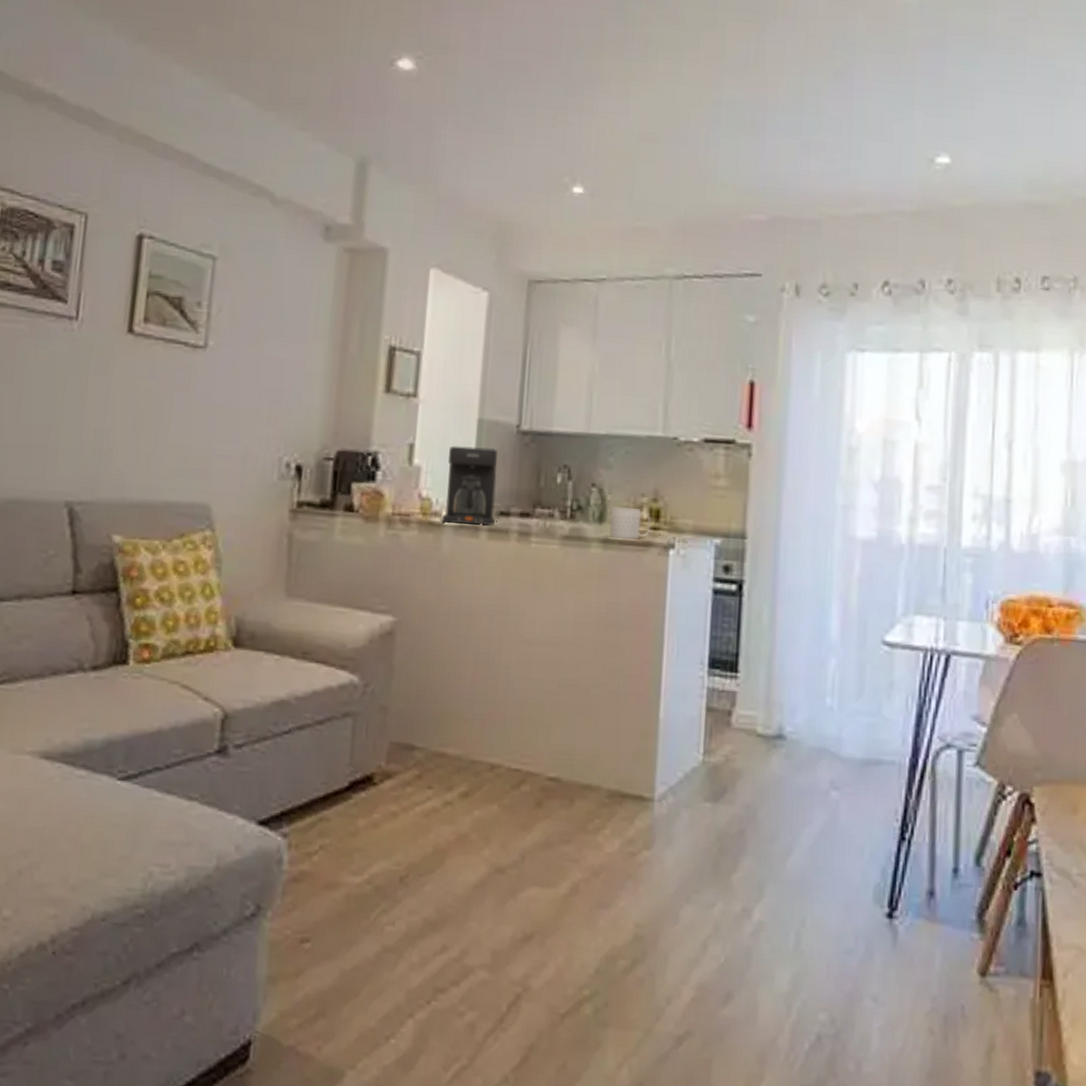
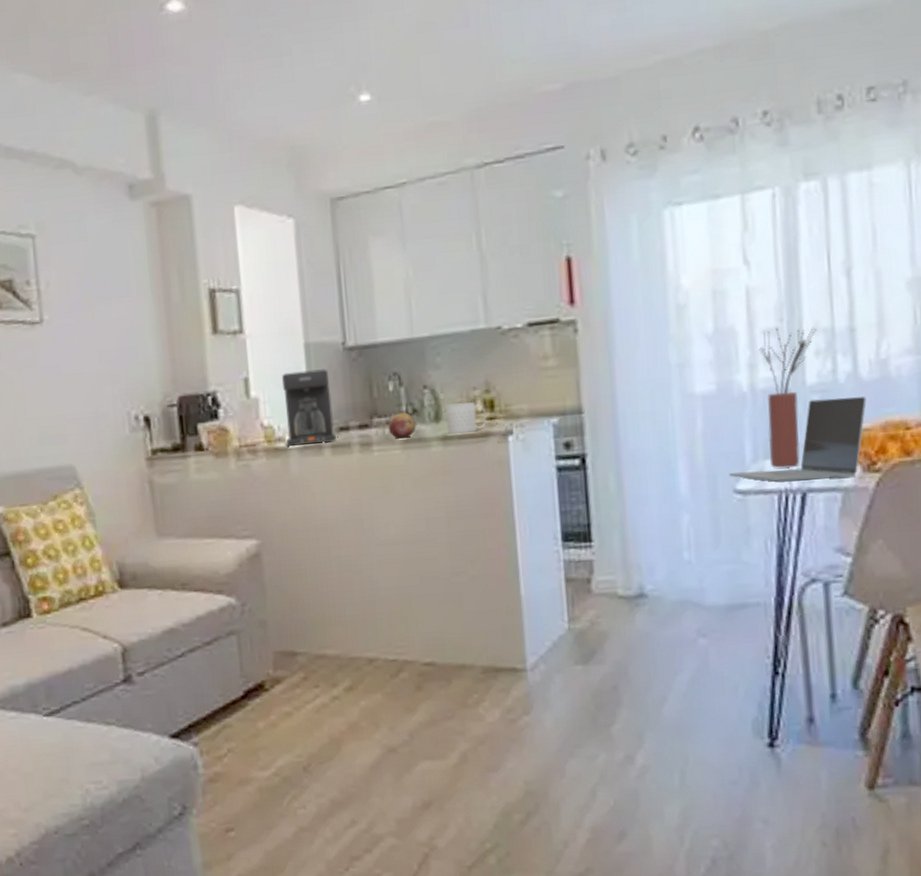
fruit: none [549,507,579,534] -> present [388,412,416,439]
laptop: none [879,563,1015,646] -> present [729,396,867,482]
vase: none [919,486,976,628] -> present [759,327,817,469]

